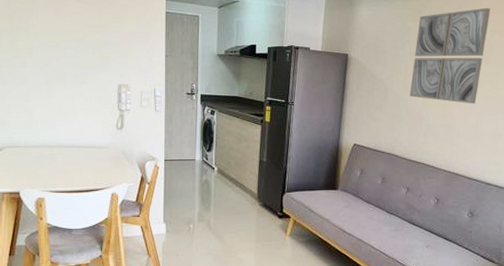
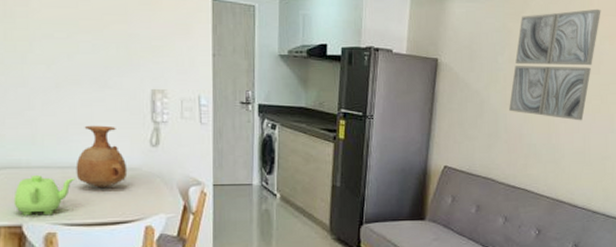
teapot: none [14,153,60,185] -> present [13,175,76,216]
vase: none [60,113,99,163] -> present [76,125,128,189]

